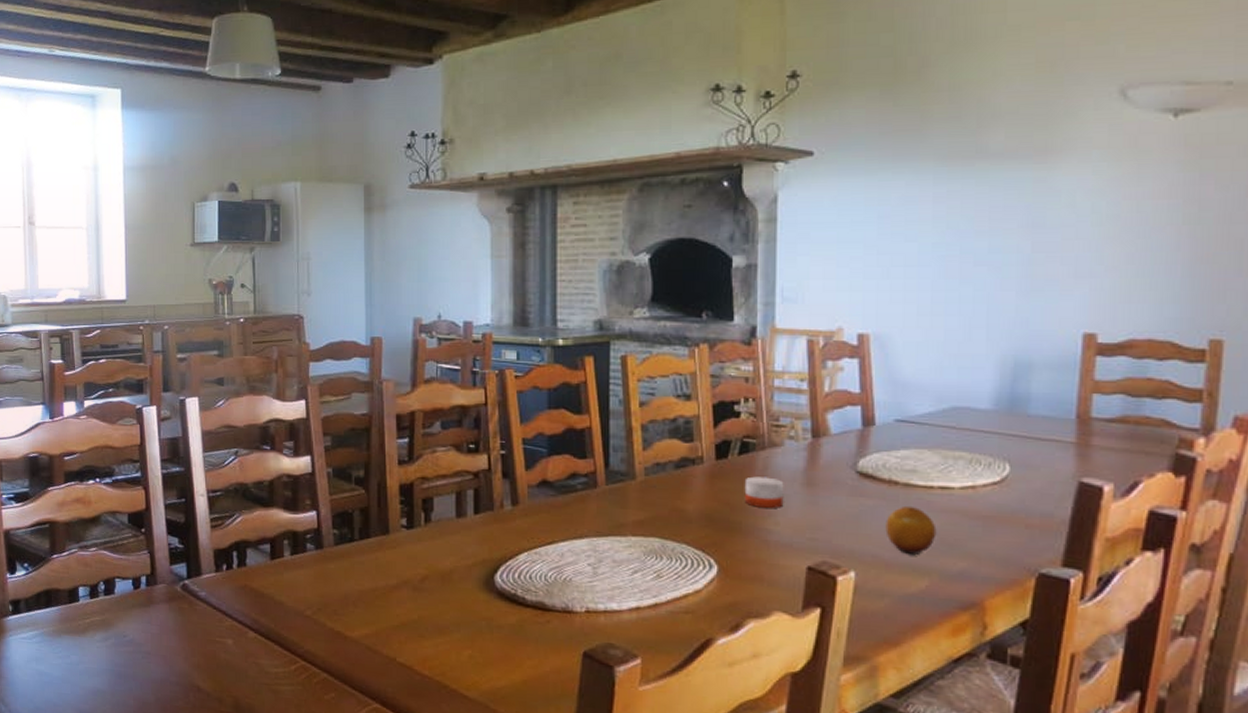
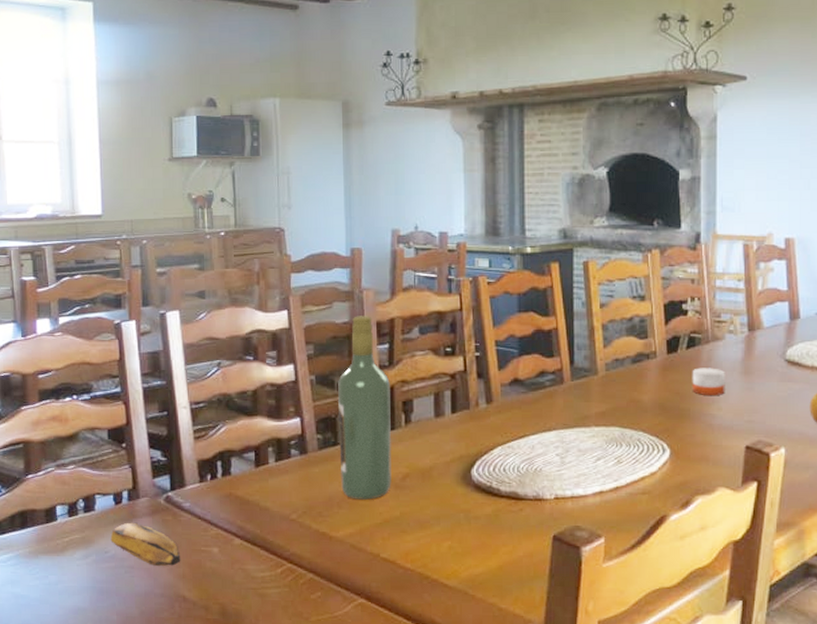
banana: none [129,608,196,655] -> present [110,522,181,566]
wine bottle: none [356,407,409,600] -> present [338,316,392,500]

